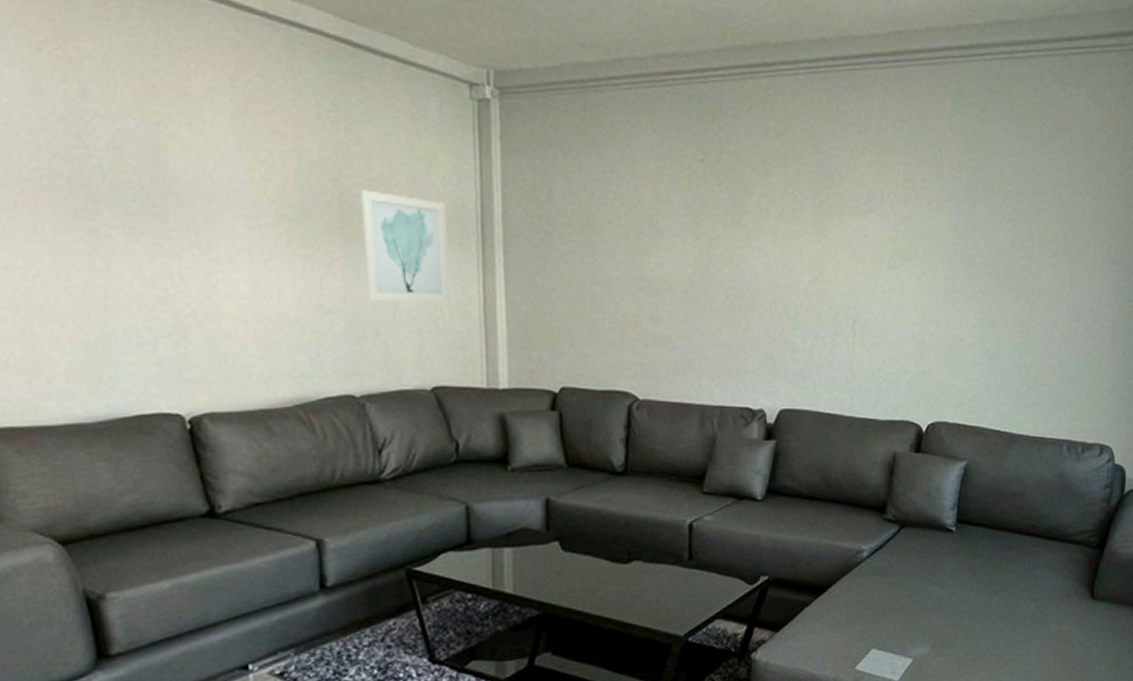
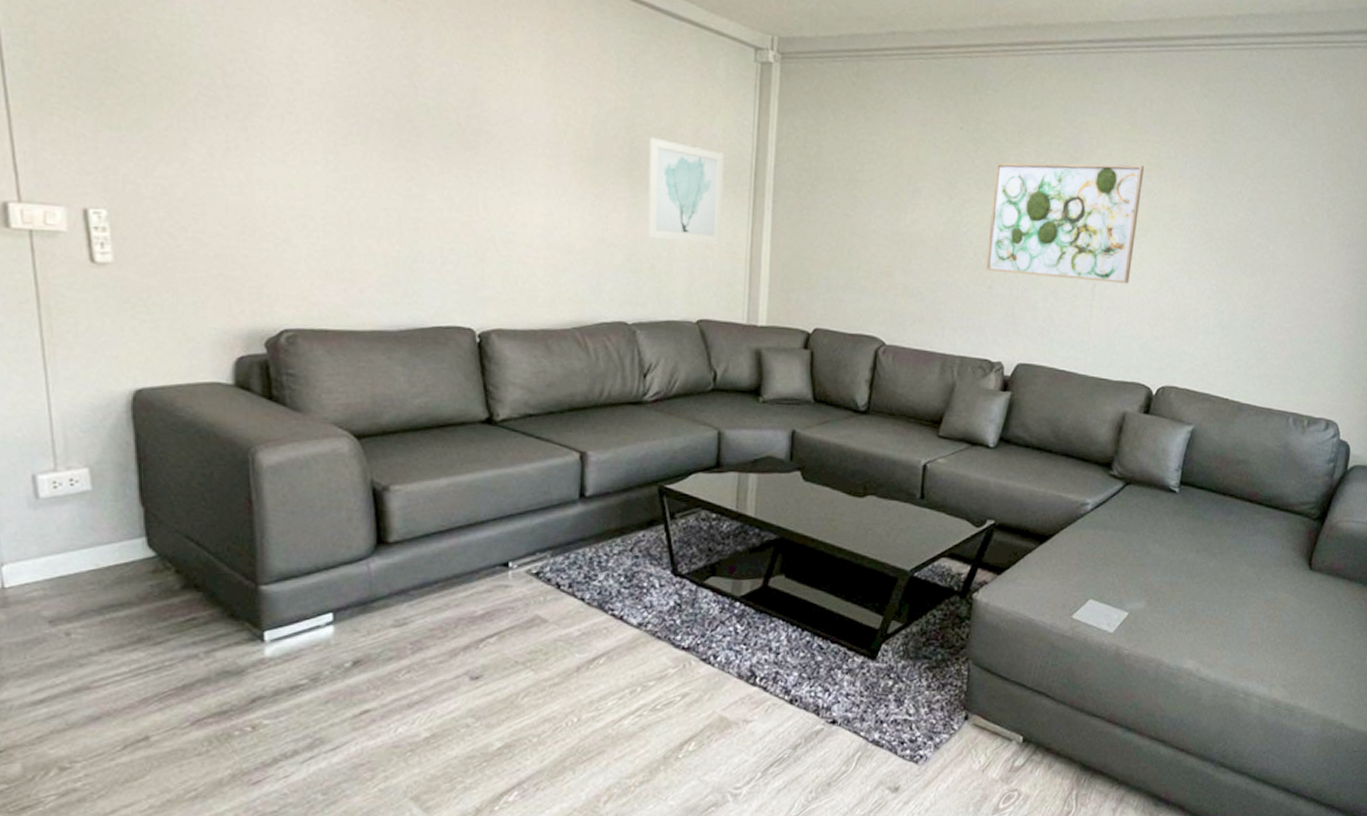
wall art: none [739,189,899,317] -> present [986,162,1145,284]

